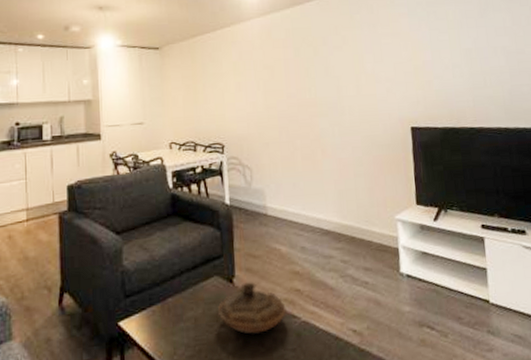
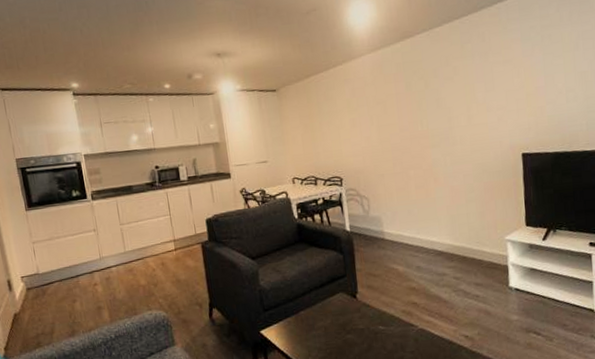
decorative bowl: present [216,282,287,334] -> none [343,297,405,340]

